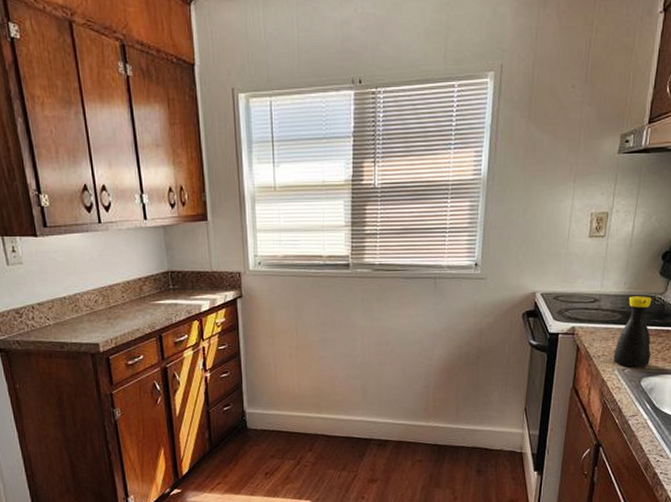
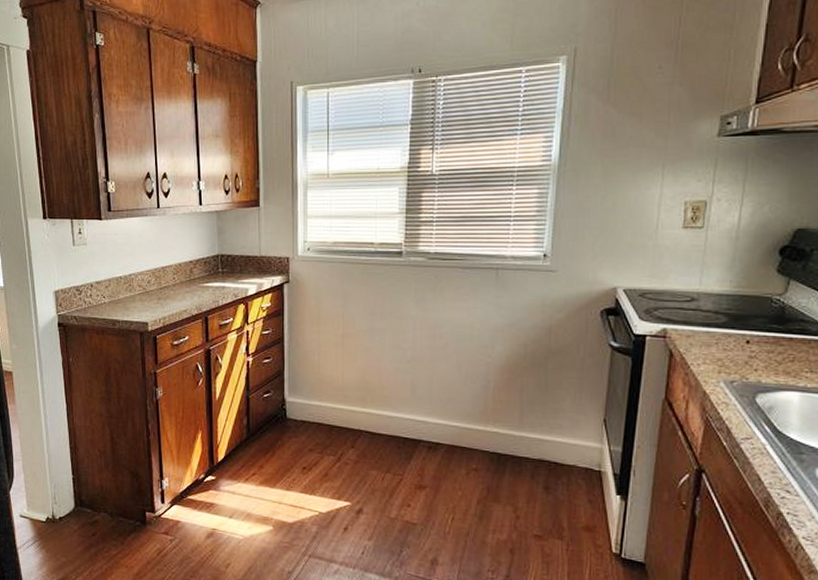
bottle: present [613,296,652,367] -> none [718,296,769,380]

